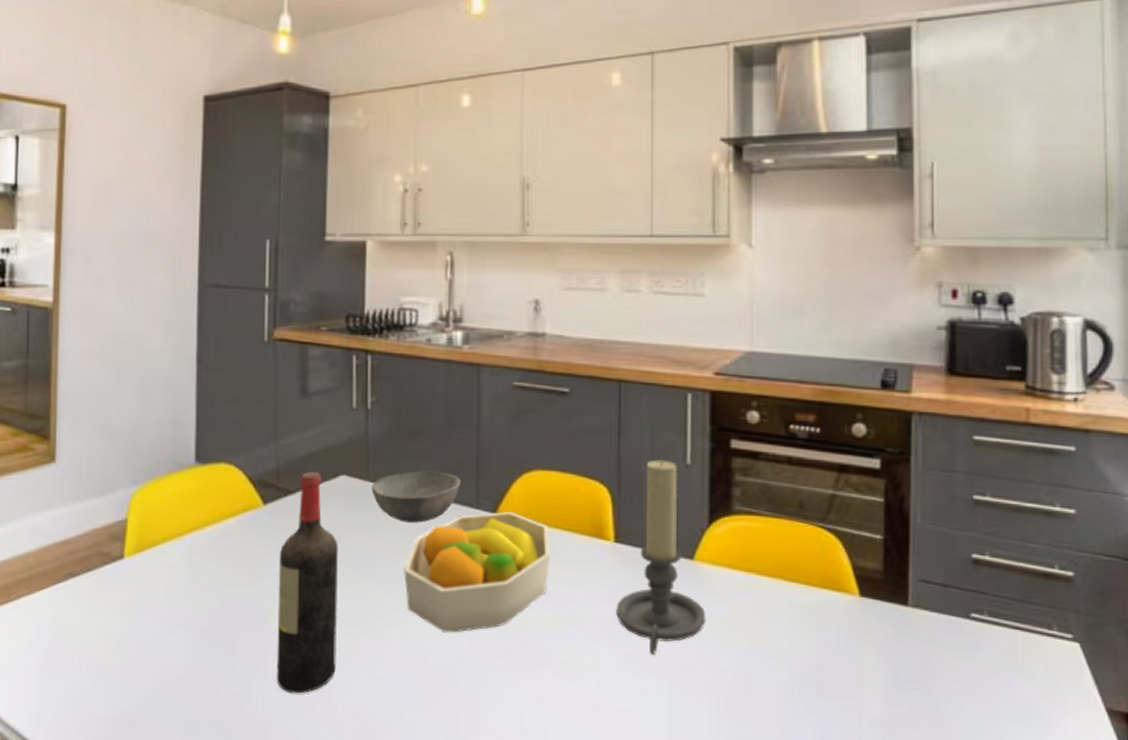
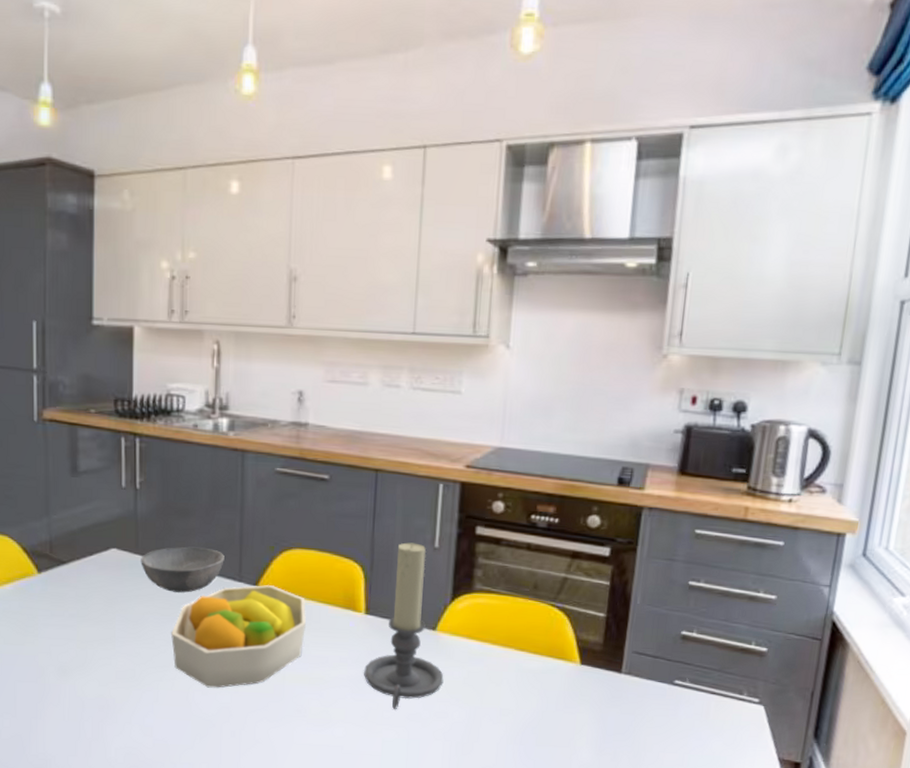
wine bottle: present [276,472,339,694] -> none [54,544,111,737]

